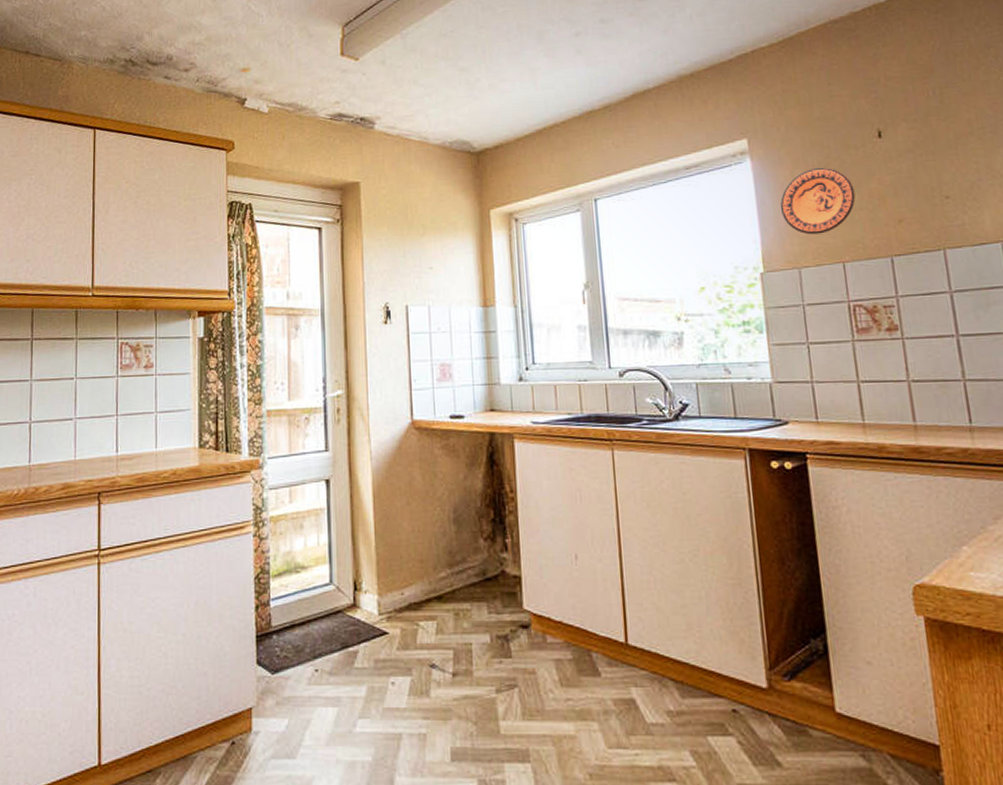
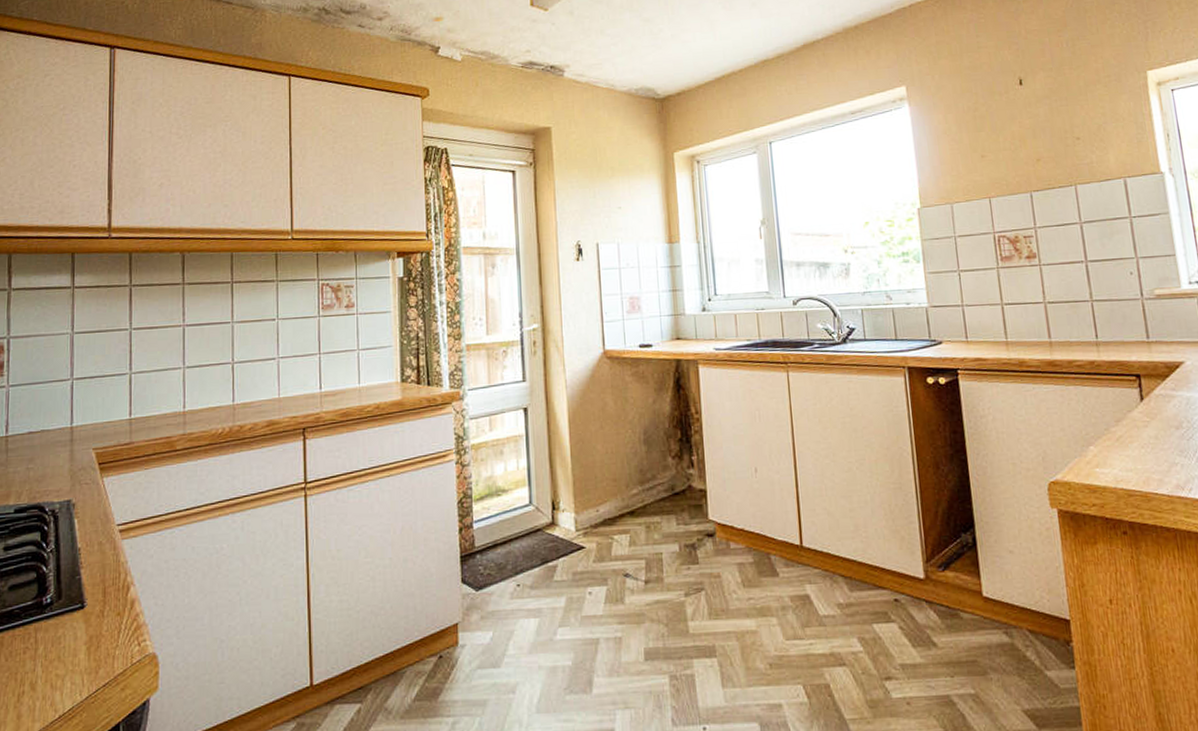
decorative plate: present [780,168,856,235] -> none [935,112,1000,173]

